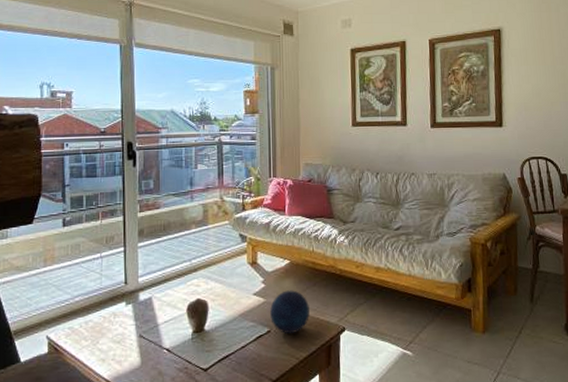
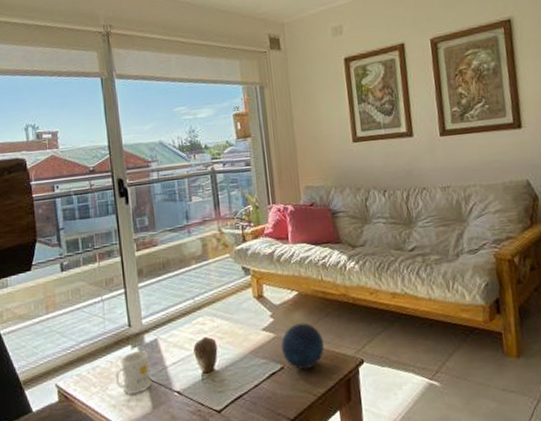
mug: none [108,308,142,349] -> present [116,351,151,395]

